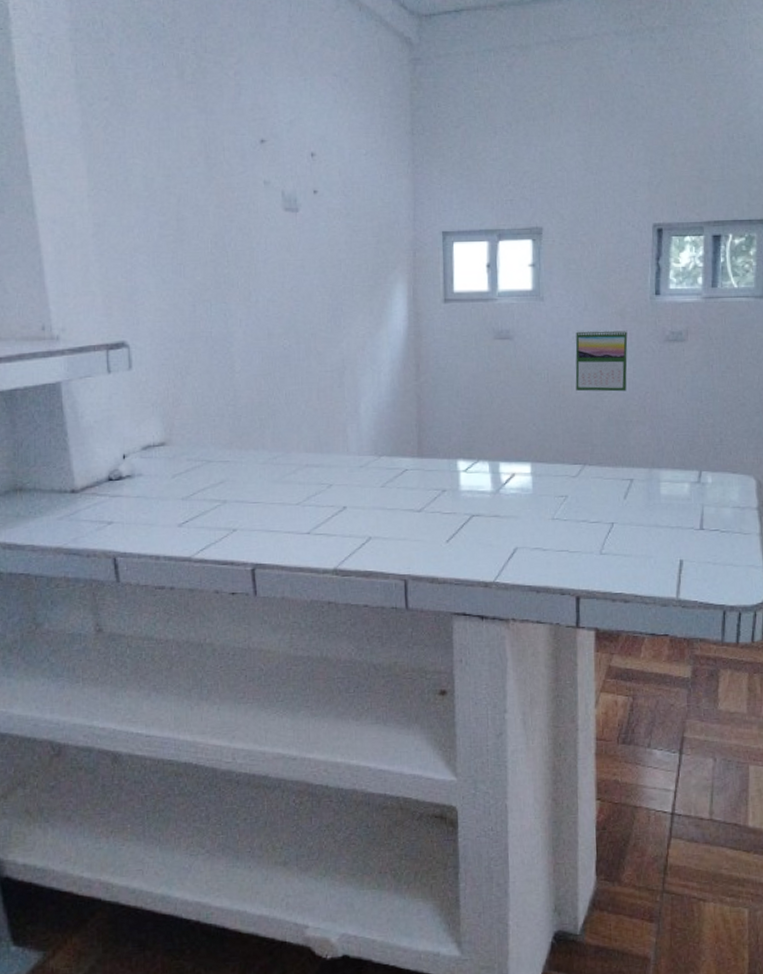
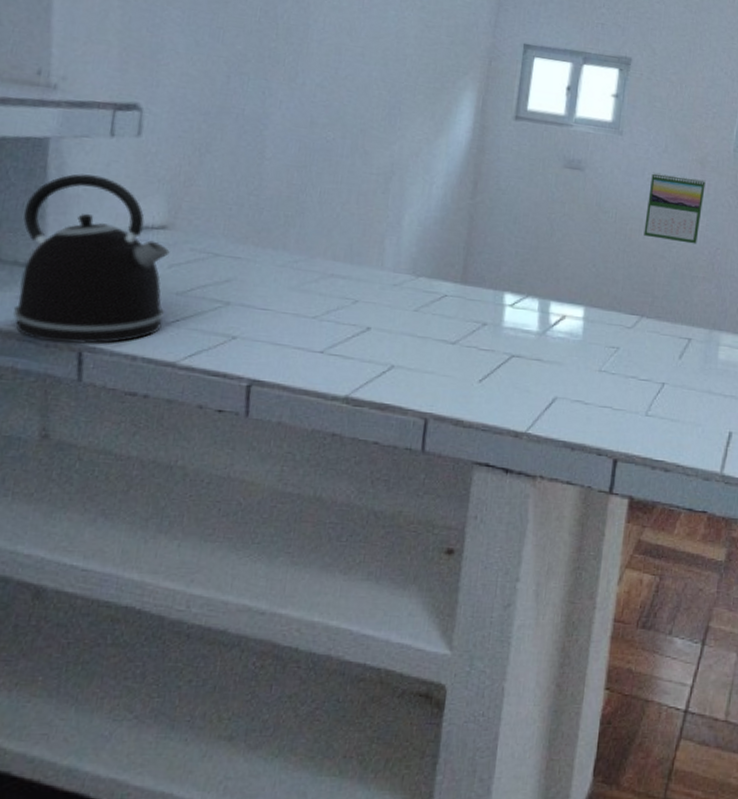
kettle: none [51,408,176,553] -> present [13,174,170,344]

